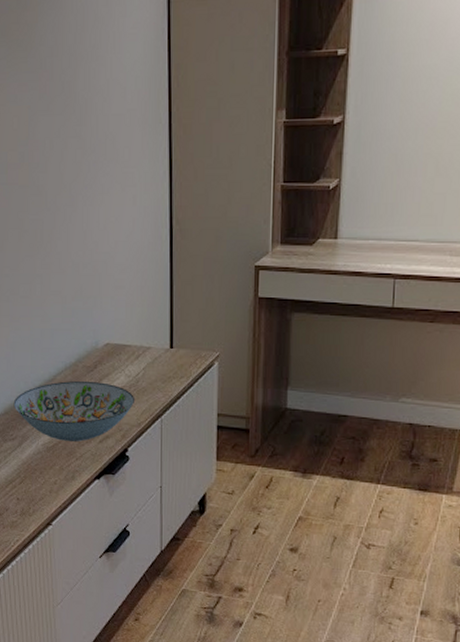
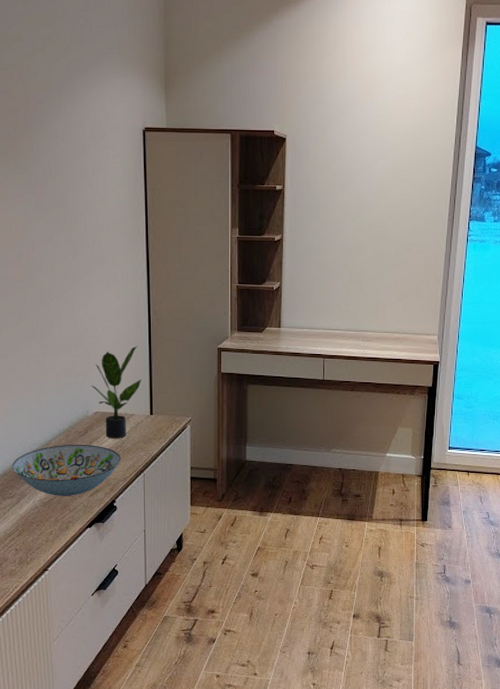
potted plant: none [101,263,161,376] -> present [91,345,142,439]

